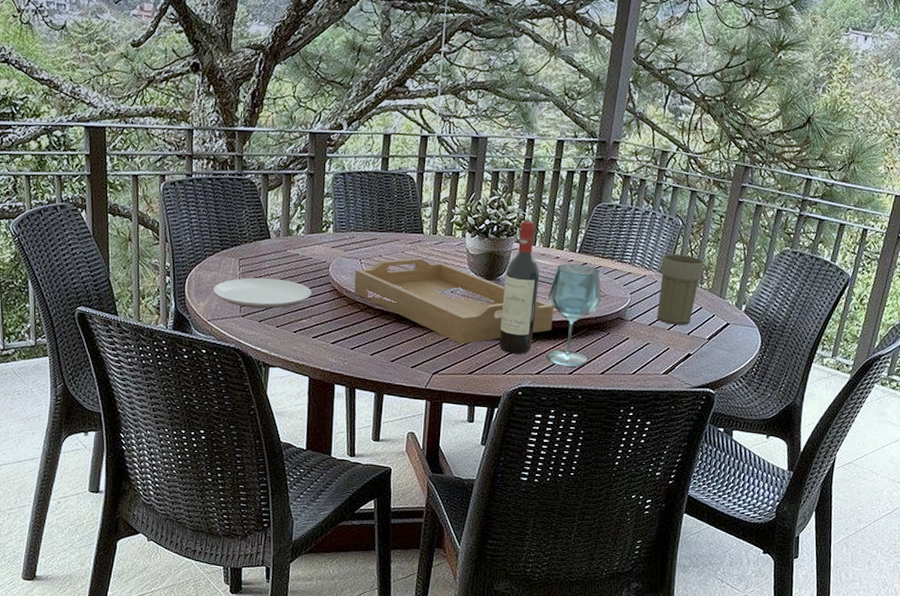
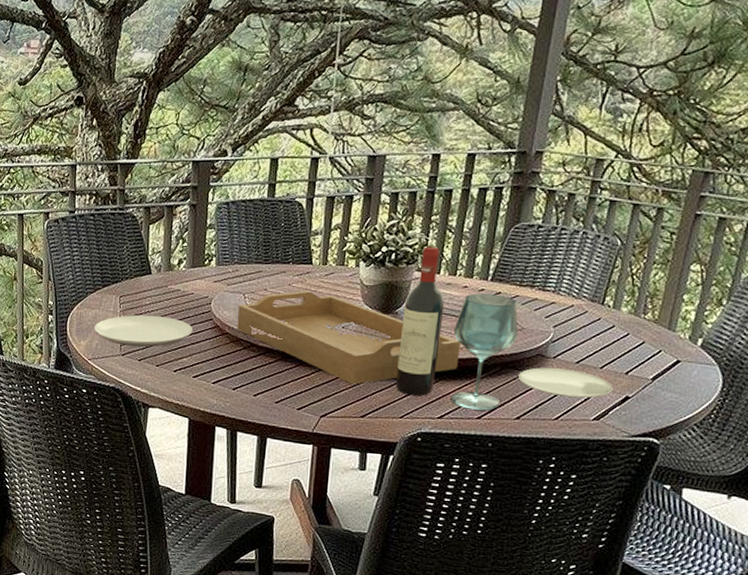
plate: none [602,329,678,356] -> present [518,367,613,399]
cup: present [657,253,705,325] -> none [587,279,650,363]

